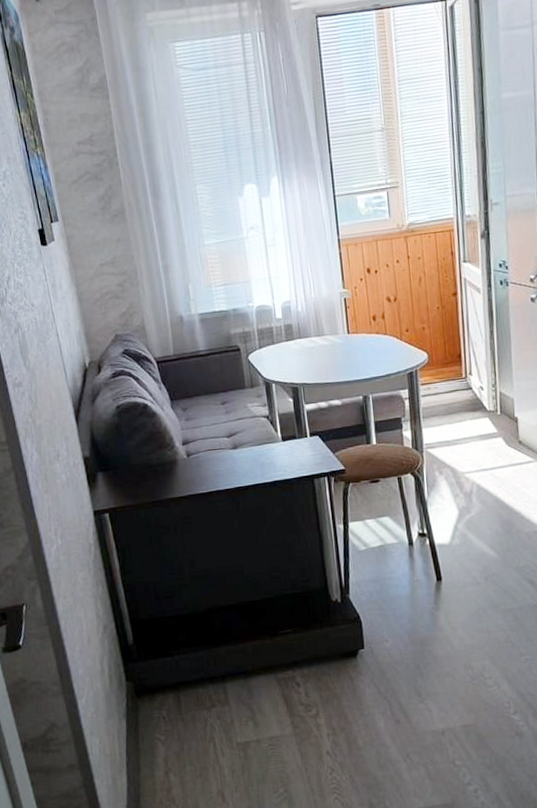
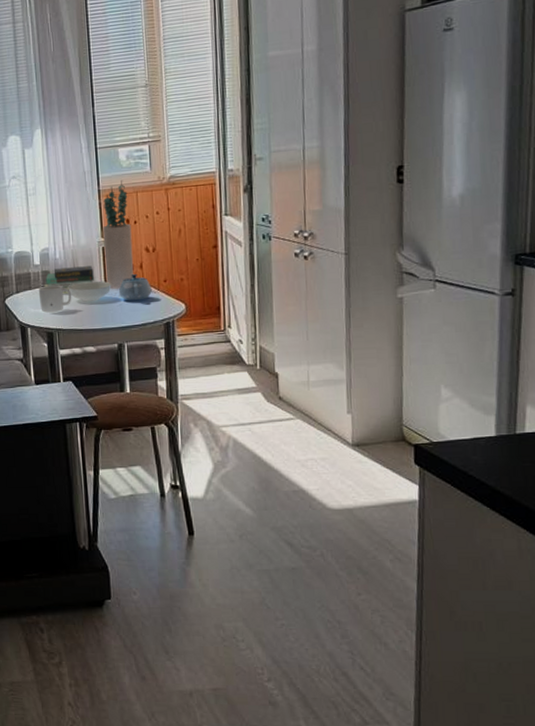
mug: none [281,338,316,368] -> present [38,285,72,314]
books: none [287,317,338,348] -> present [44,266,95,294]
bowl: none [311,333,355,355] -> present [68,281,112,302]
vase: none [344,228,377,341] -> present [103,180,134,289]
teapot: none [361,324,395,352] -> present [118,273,152,301]

